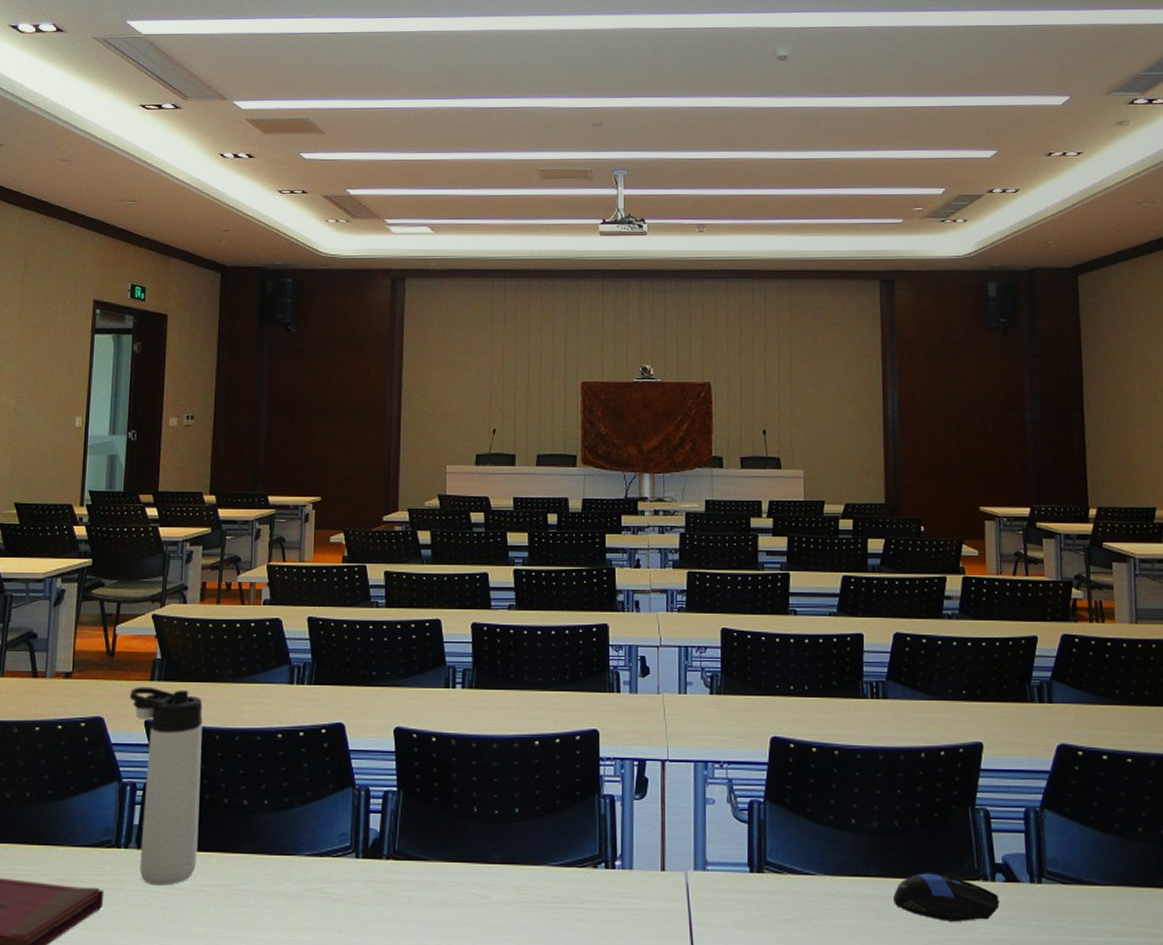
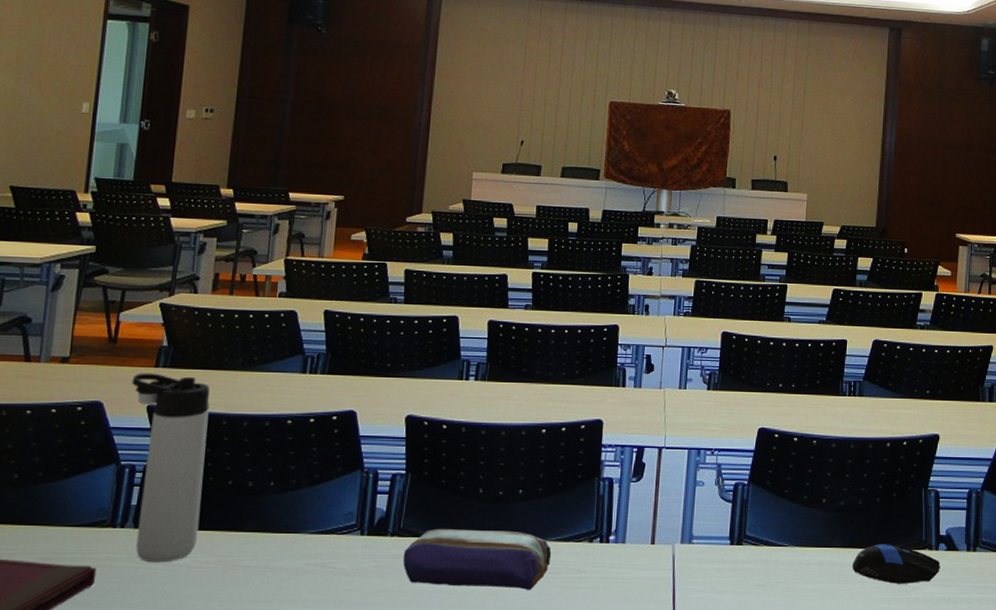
pencil case: none [399,852,554,921] -> present [402,529,552,590]

